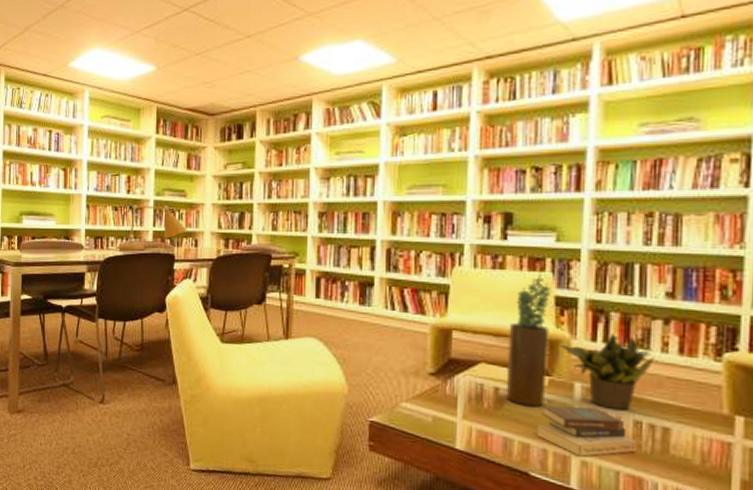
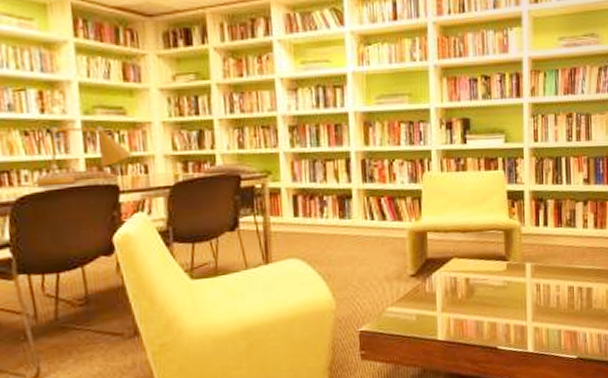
vase: present [505,272,551,408] -> none [473,171,506,291]
books: present [536,405,638,457] -> none [500,281,572,324]
potted plant: present [558,333,654,410] -> none [512,217,579,281]

